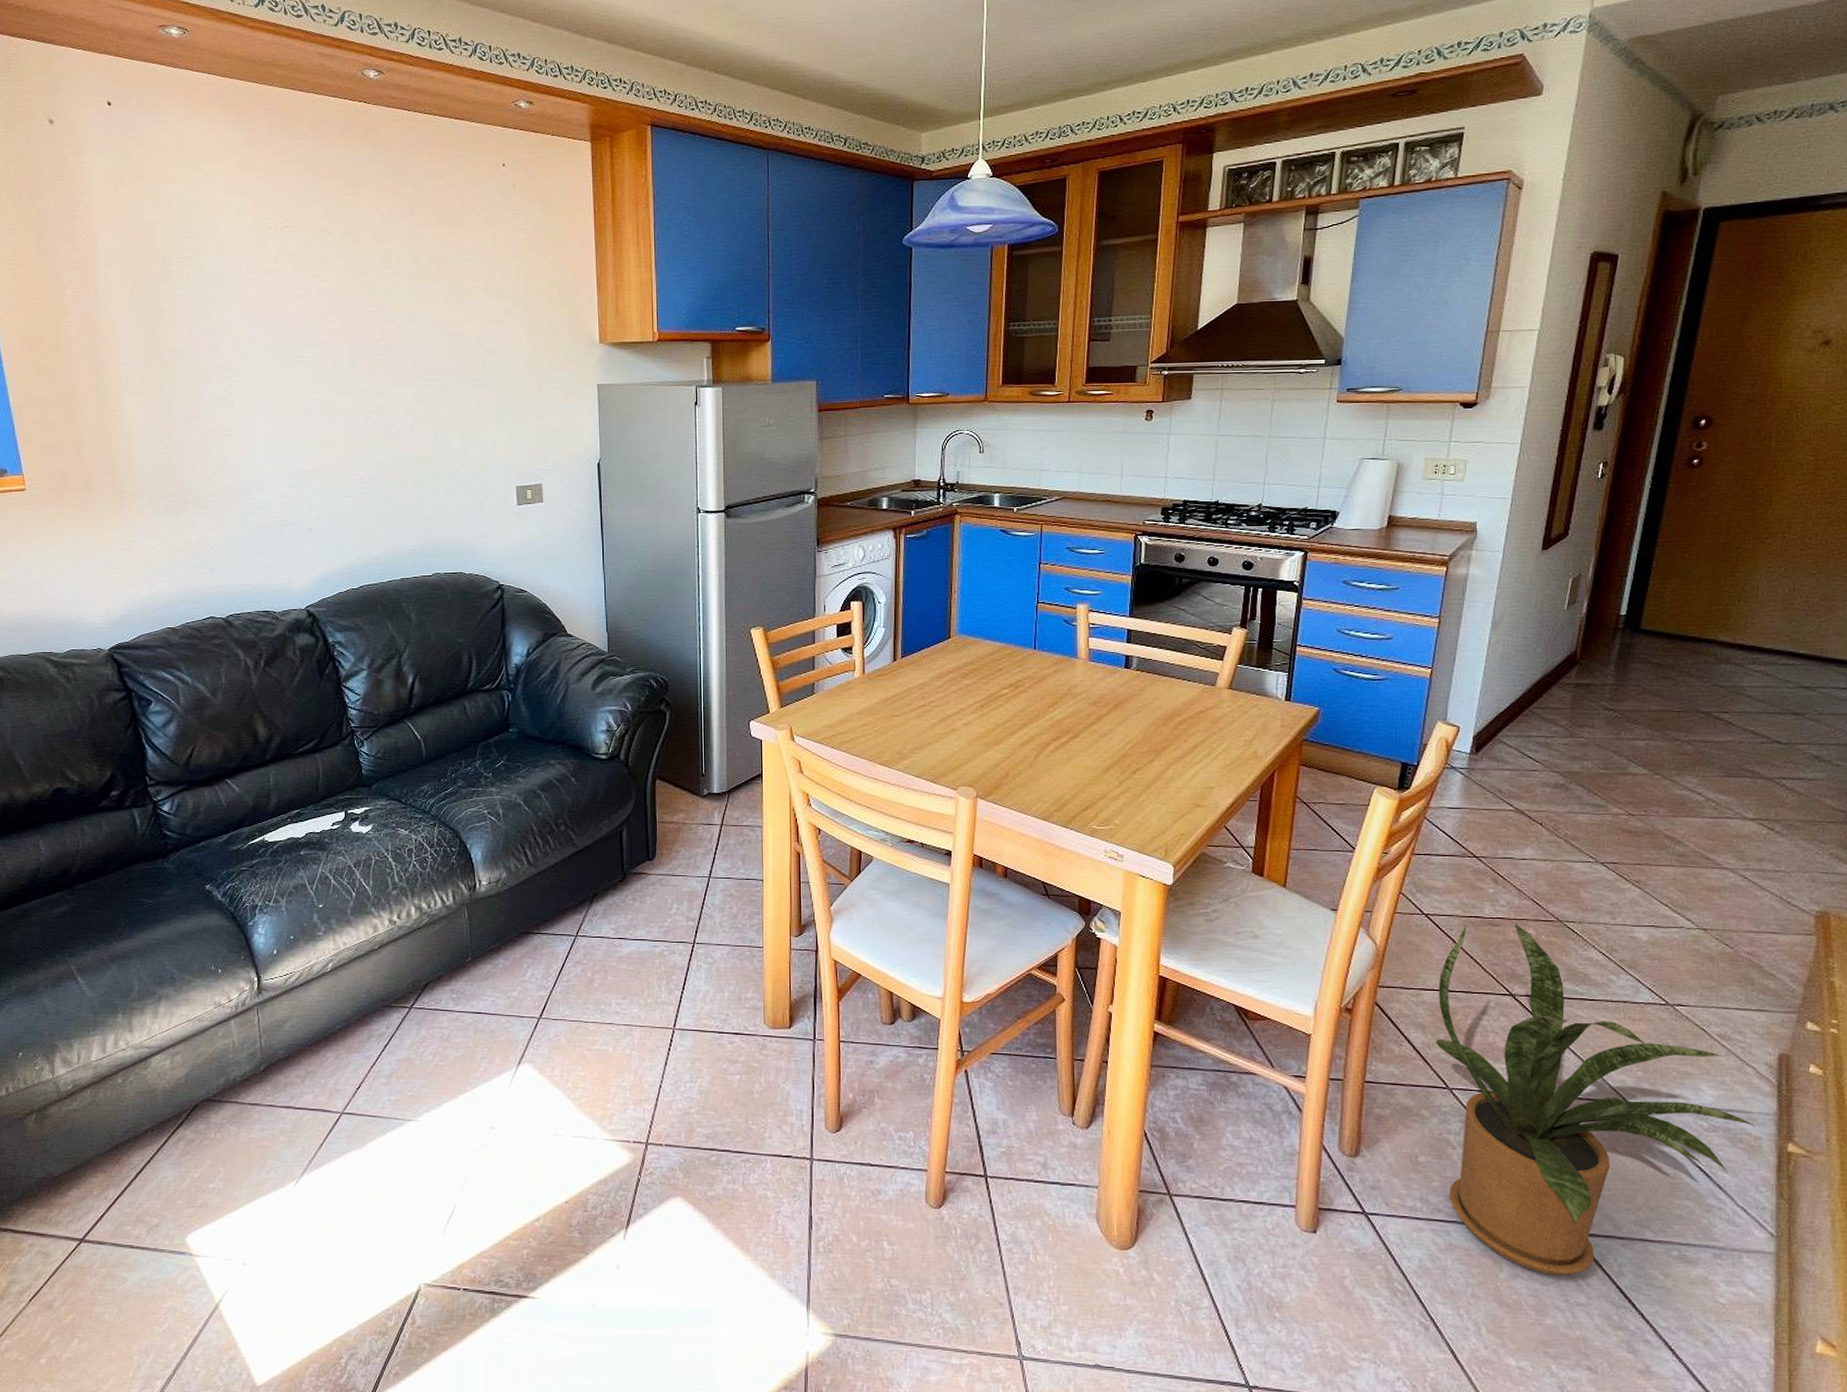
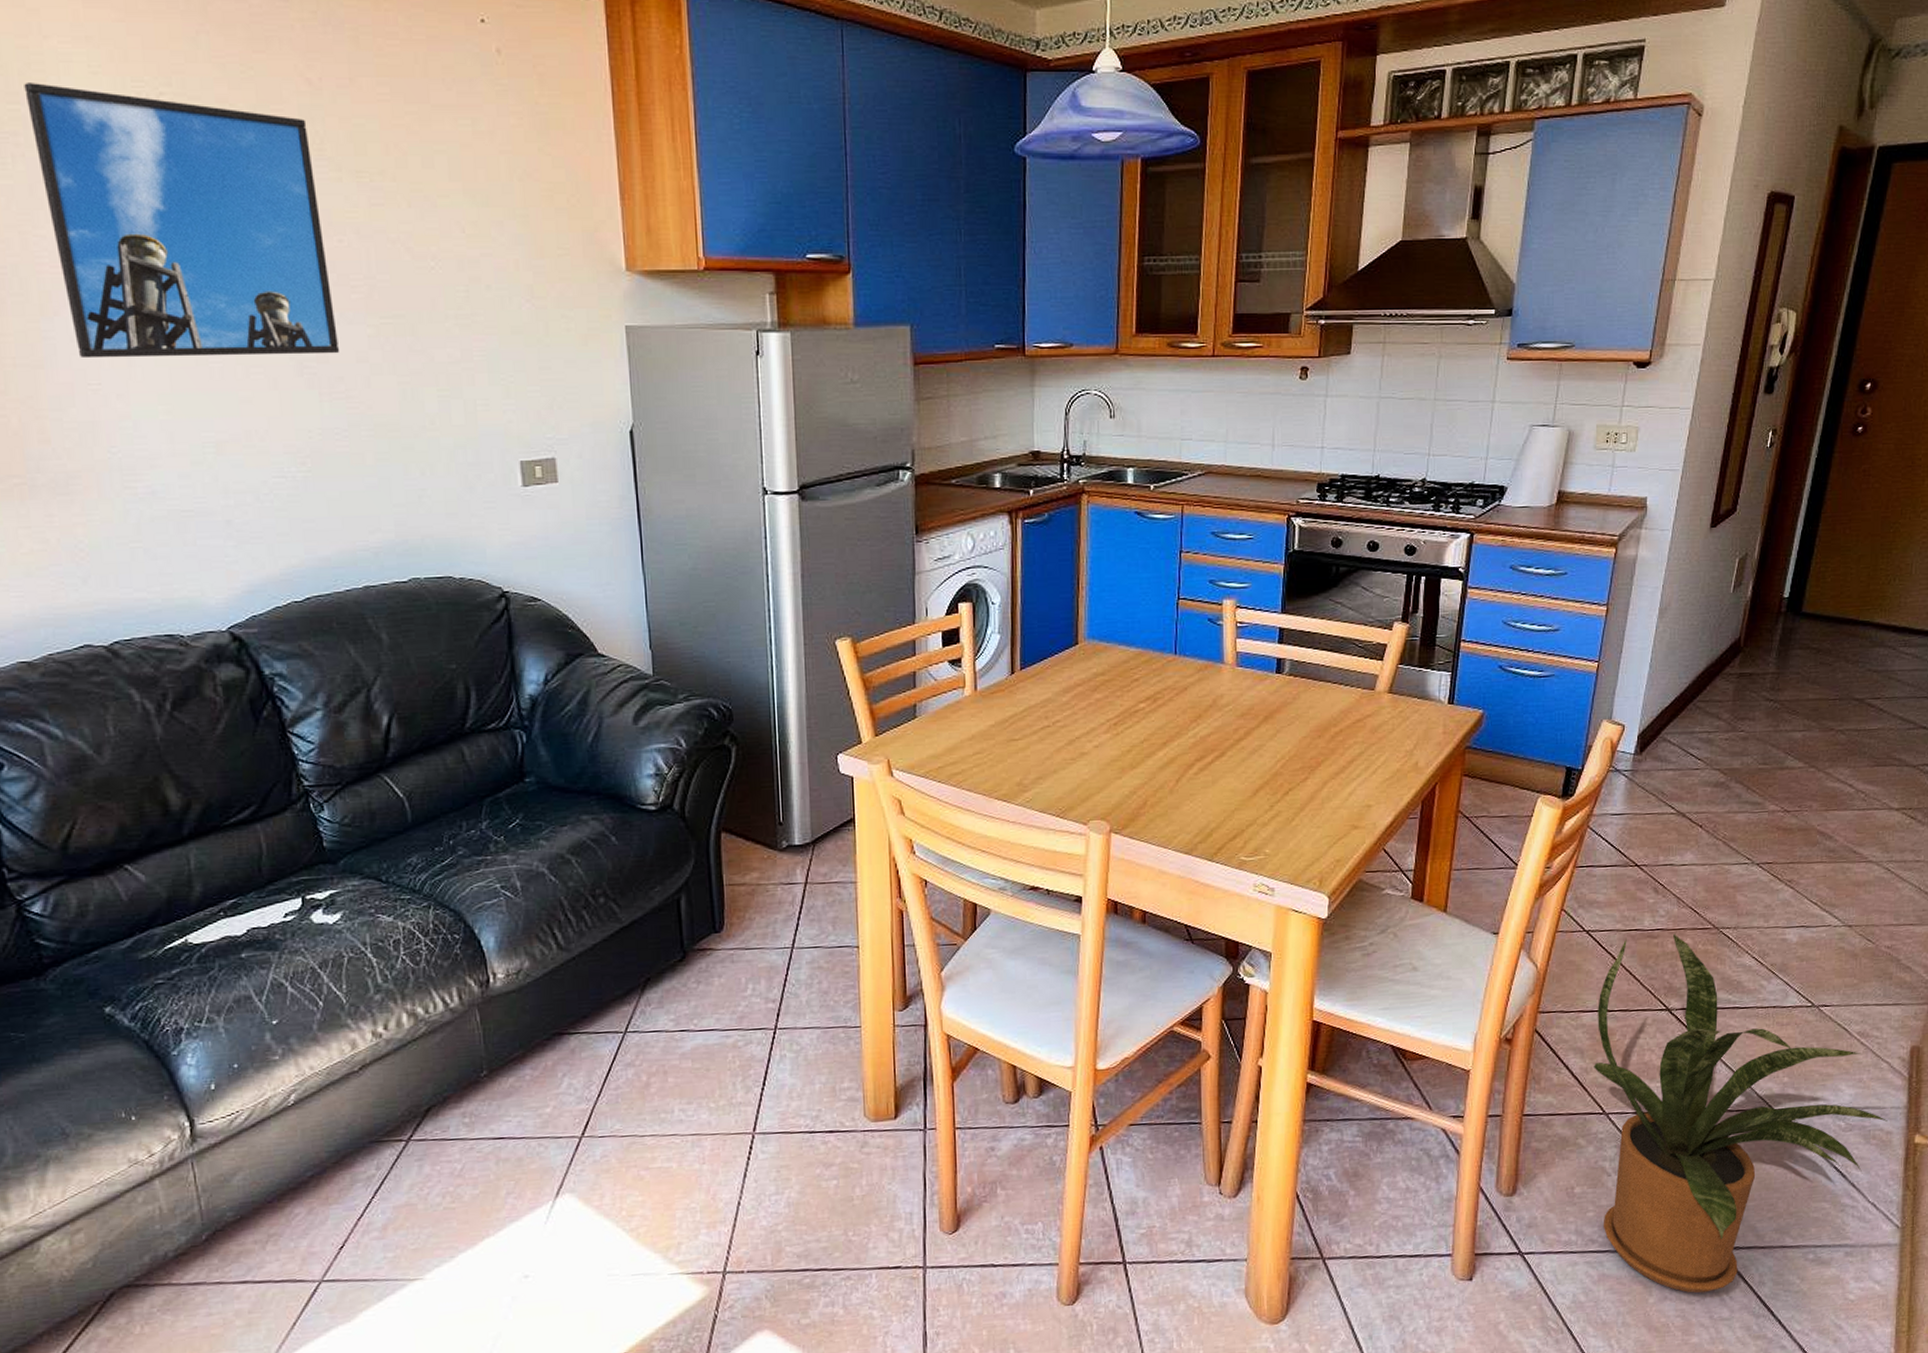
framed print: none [197,223,393,413] -> present [24,83,340,359]

